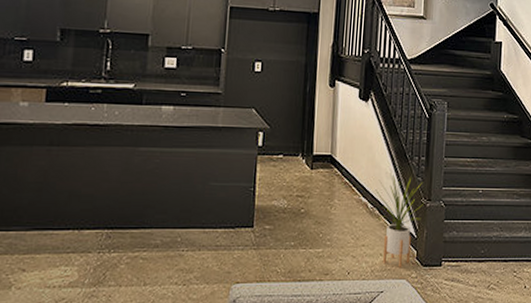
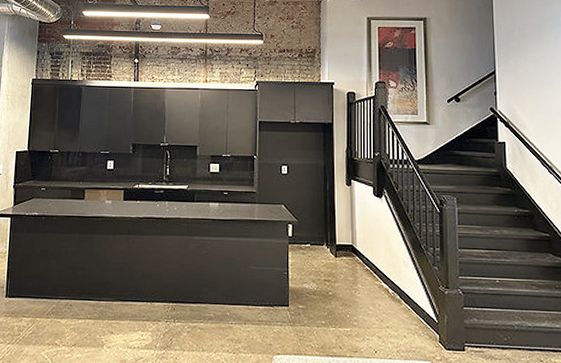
house plant: present [376,171,424,267] -> none [396,260,442,350]

